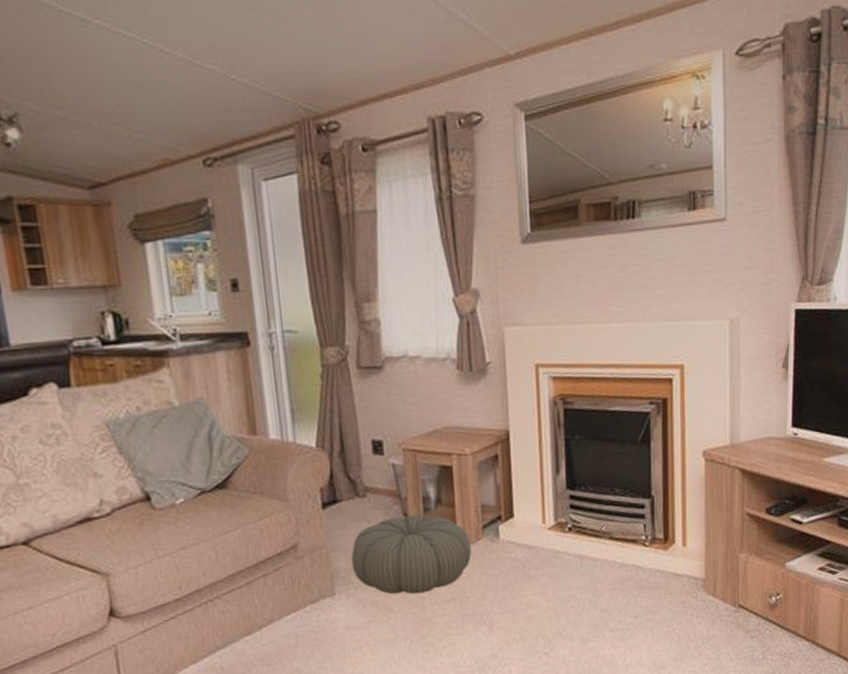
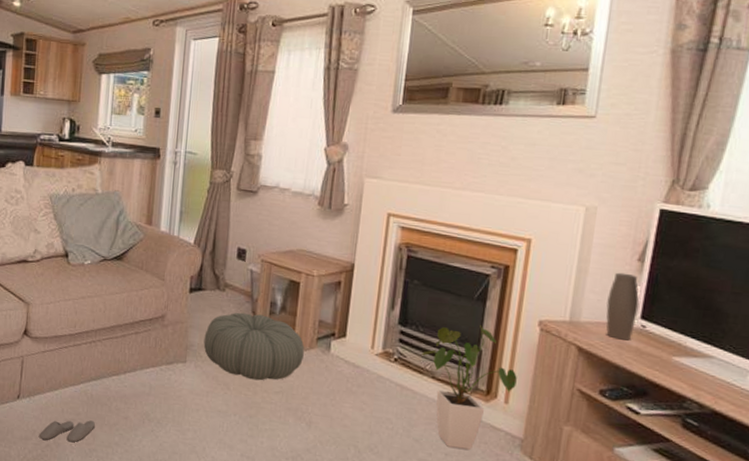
house plant: none [595,469,691,608] -> present [422,325,517,450]
vase: none [761,382,789,453] -> present [606,272,640,341]

